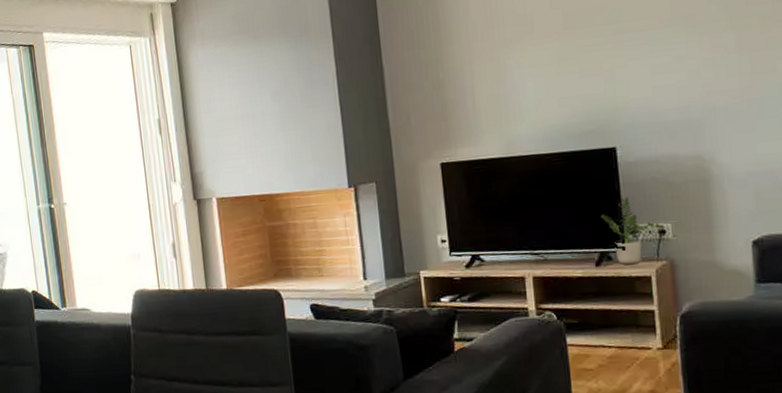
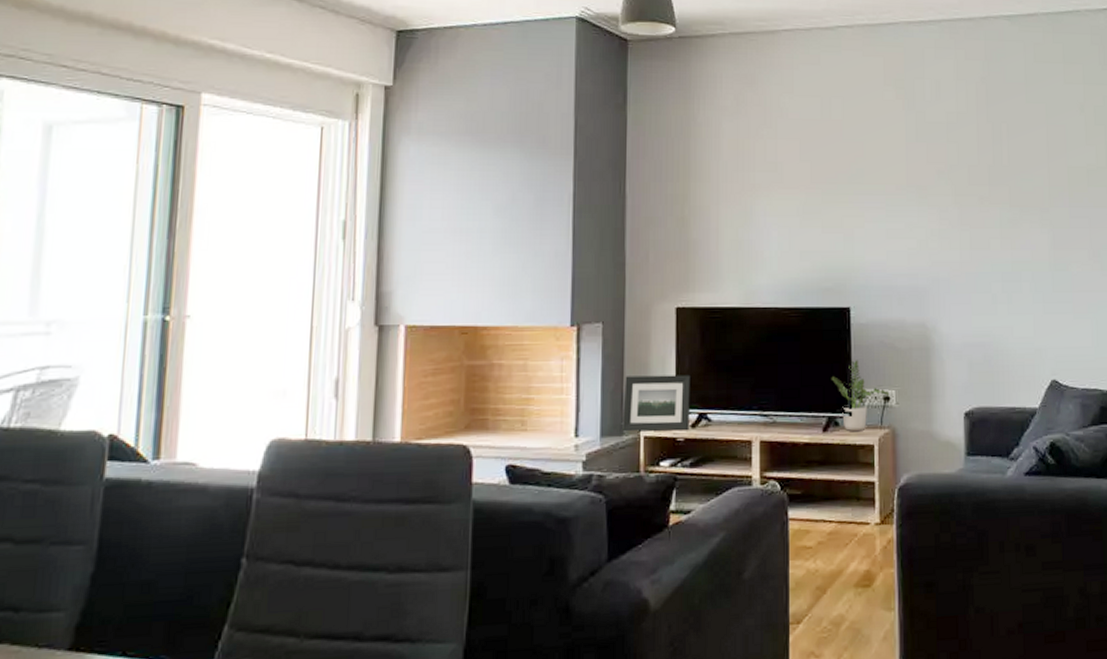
picture frame: none [401,221,464,274] -> present [622,374,692,432]

